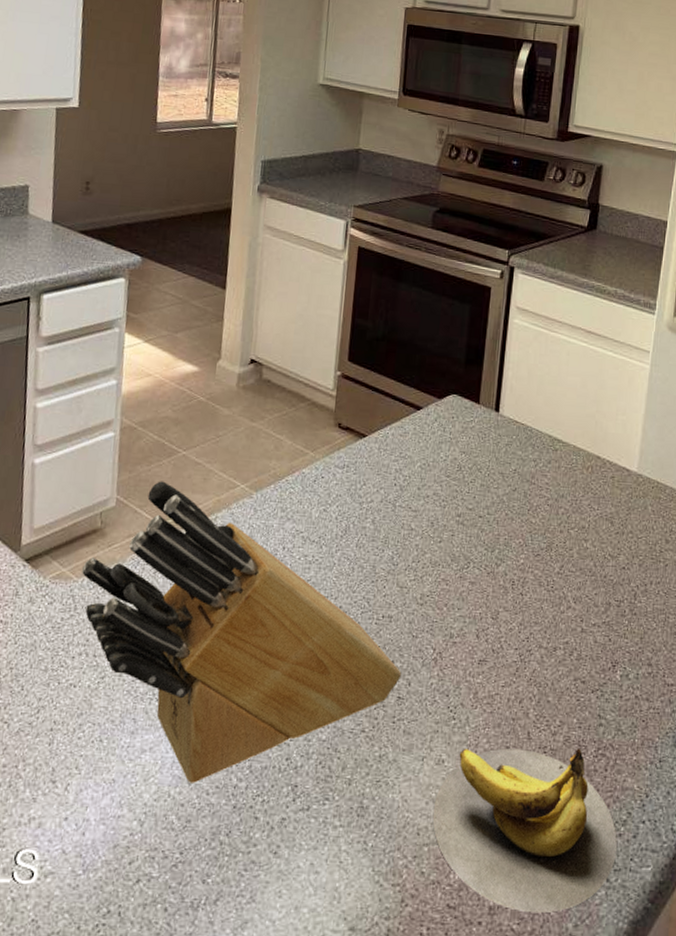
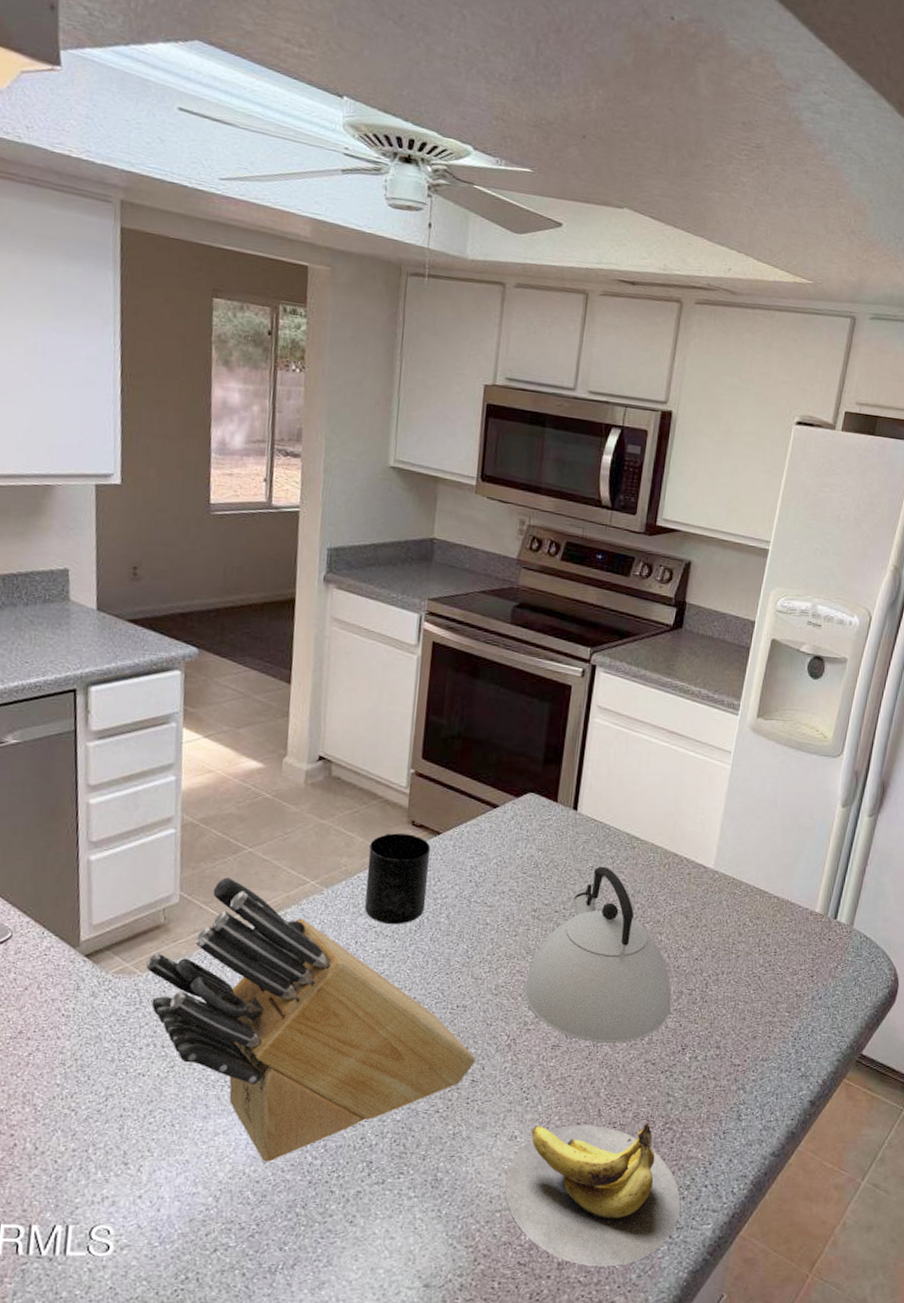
mug: none [292,435,357,530] -> present [365,833,431,925]
kettle: none [449,469,599,659] -> present [524,866,671,1044]

